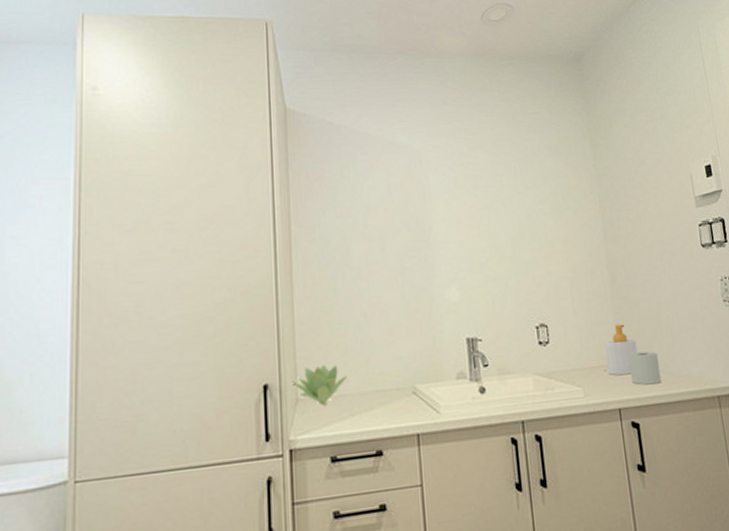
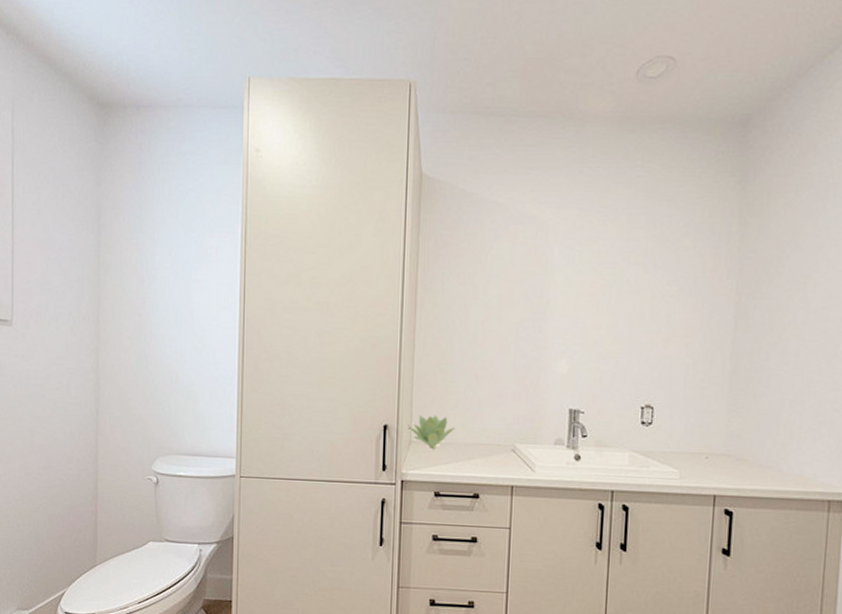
soap bottle: present [605,324,638,376] -> none [710,415,748,465]
toilet paper roll: present [628,351,661,385] -> none [734,445,770,479]

